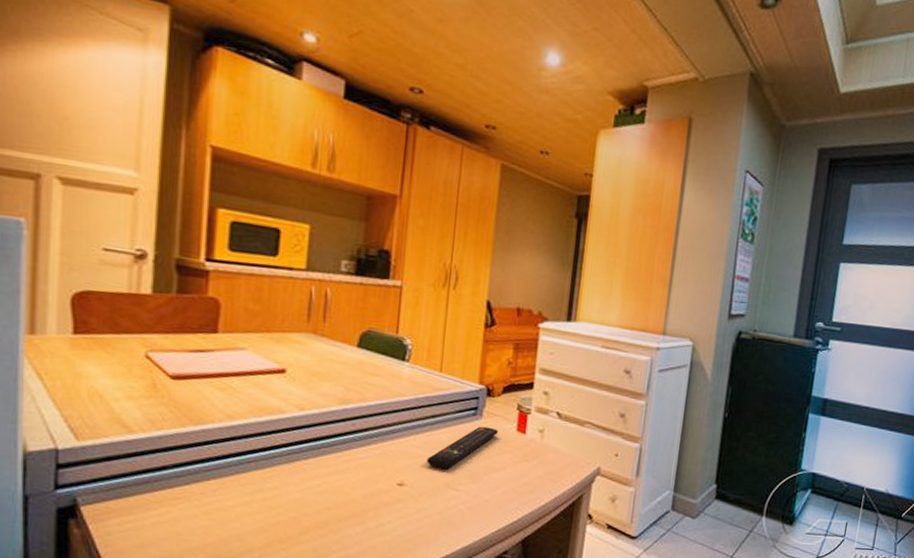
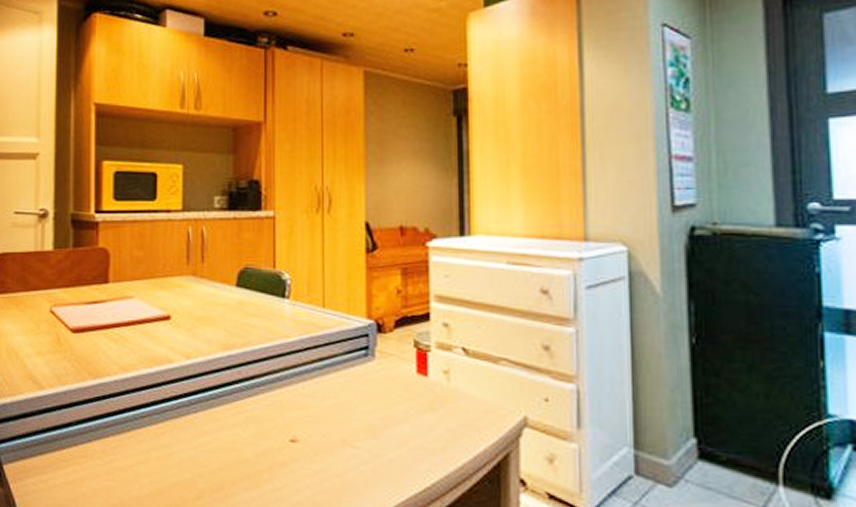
remote control: present [426,426,498,470] -> none [319,369,395,422]

